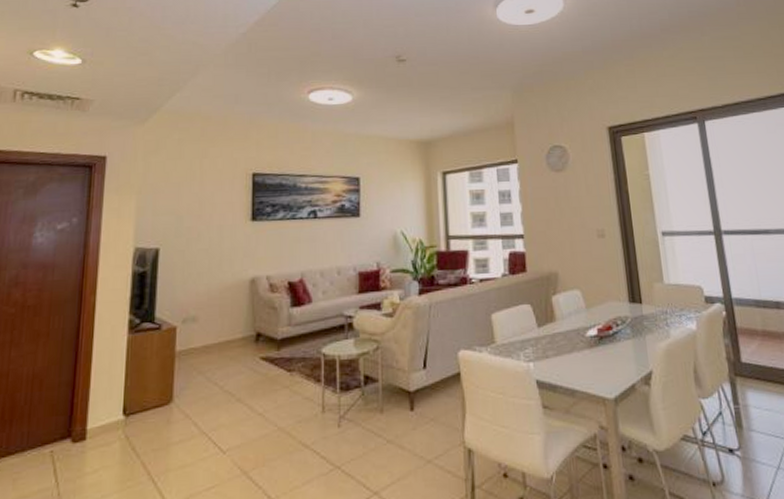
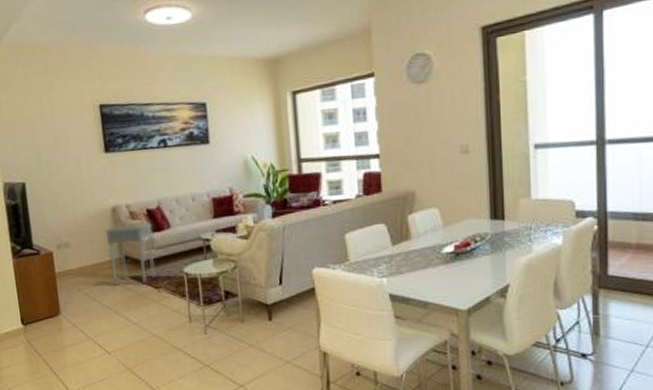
side table: none [239,296,292,368] -> present [105,222,156,286]

